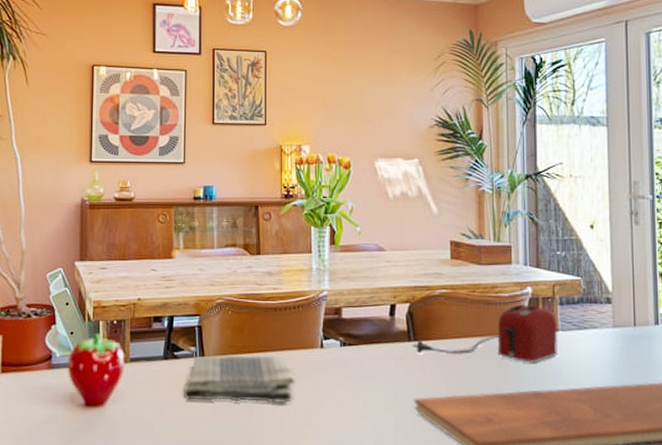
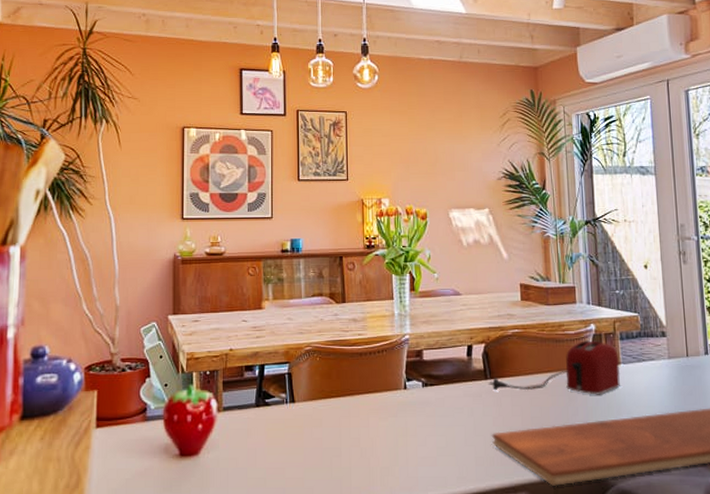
dish towel: present [182,355,295,404] -> none [274,398,381,445]

